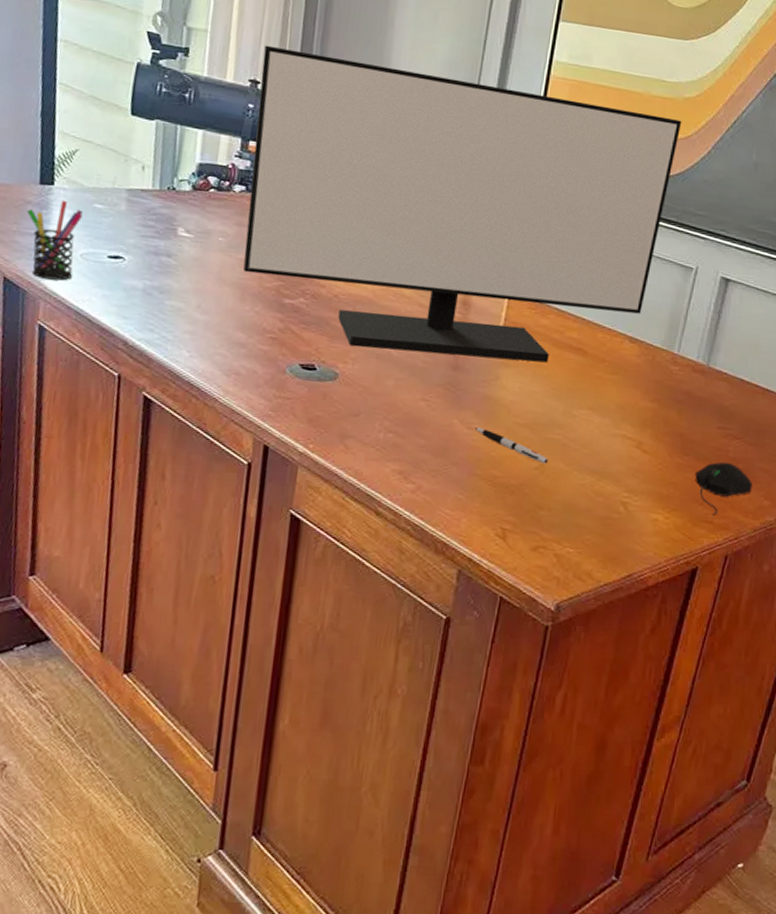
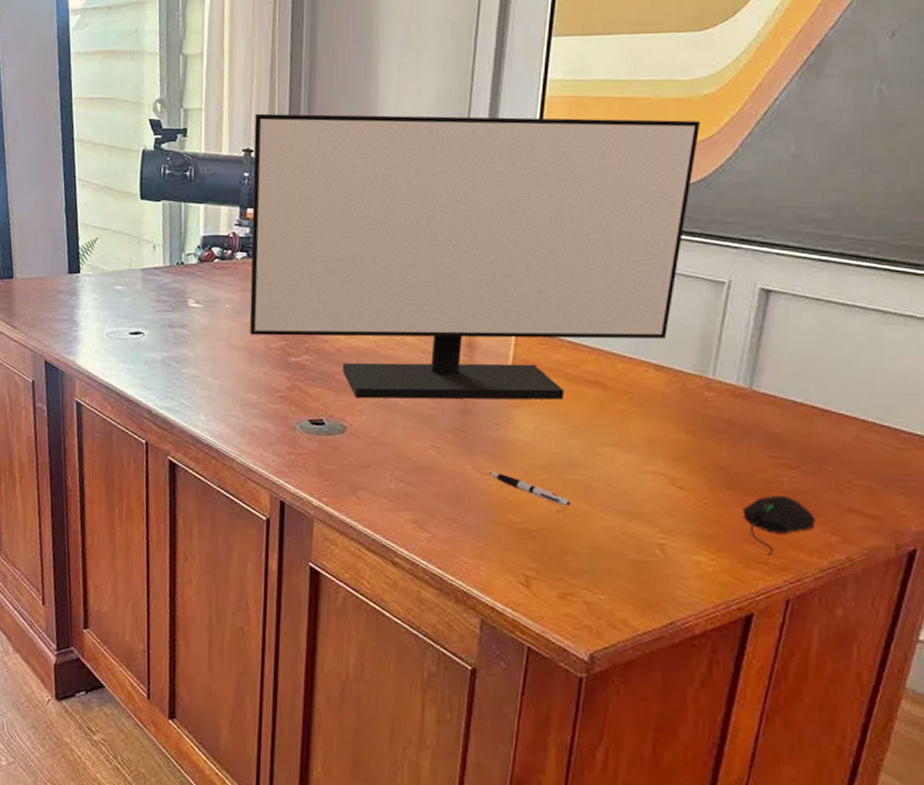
pen holder: present [27,200,83,281] -> none [59,285,106,359]

